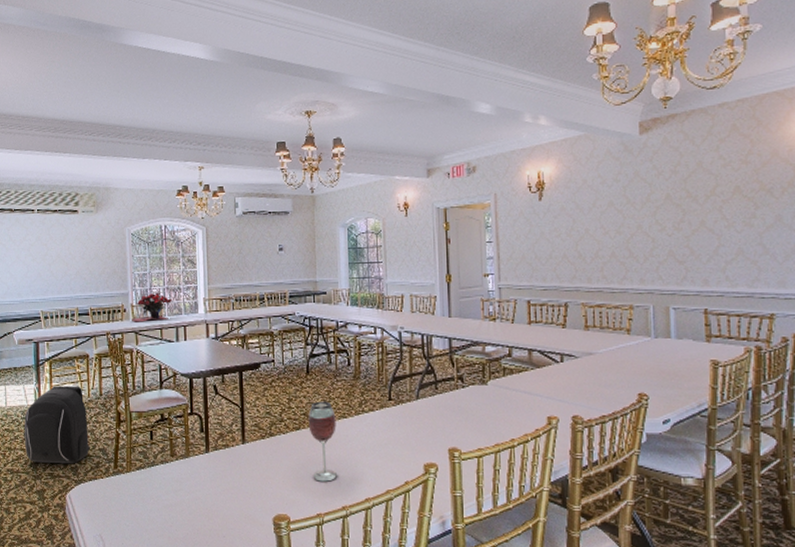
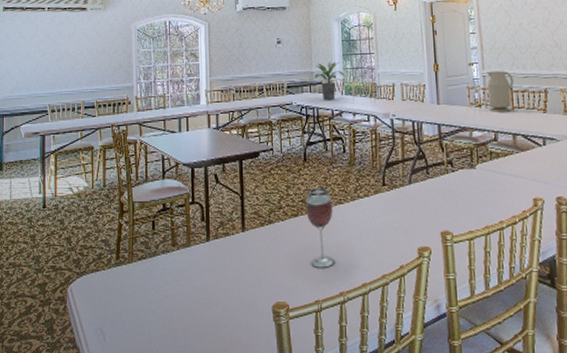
backpack: present [24,386,90,464] -> none [27,177,93,256]
flower arrangement: present [132,292,172,322] -> none [136,85,175,114]
potted plant: none [316,270,351,312] -> present [312,61,345,101]
water jug: none [503,283,532,327] -> present [487,71,514,112]

